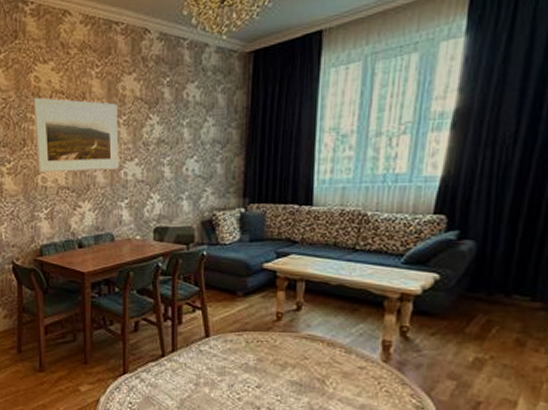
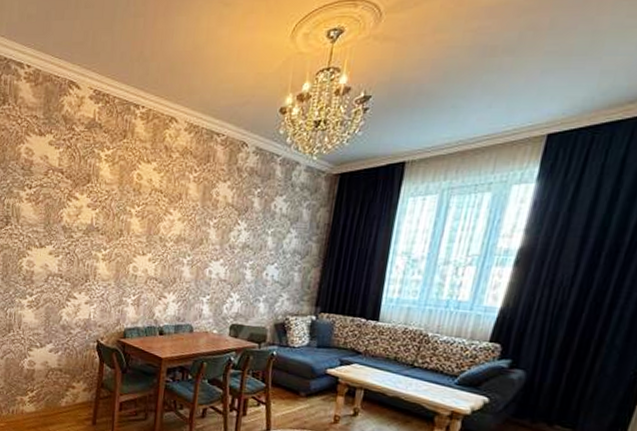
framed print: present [33,97,119,173] -> none [130,193,210,267]

